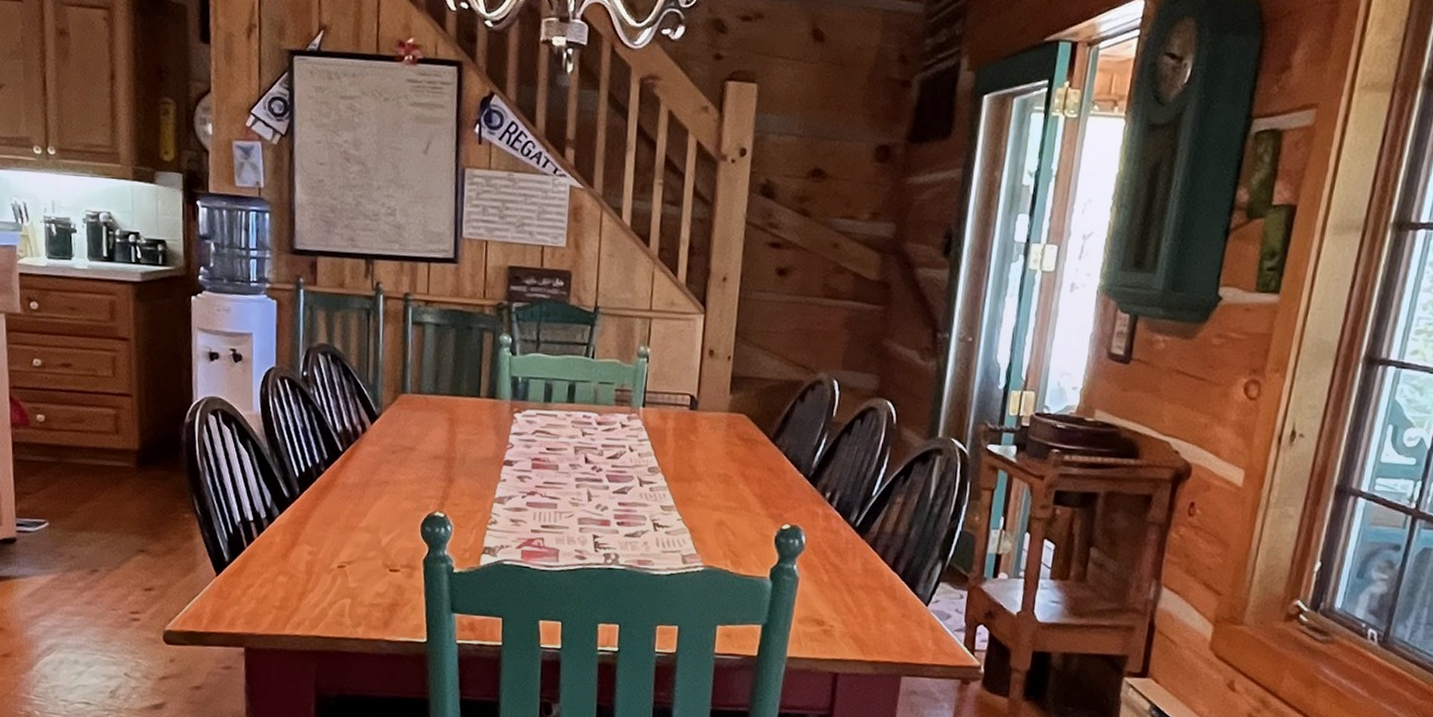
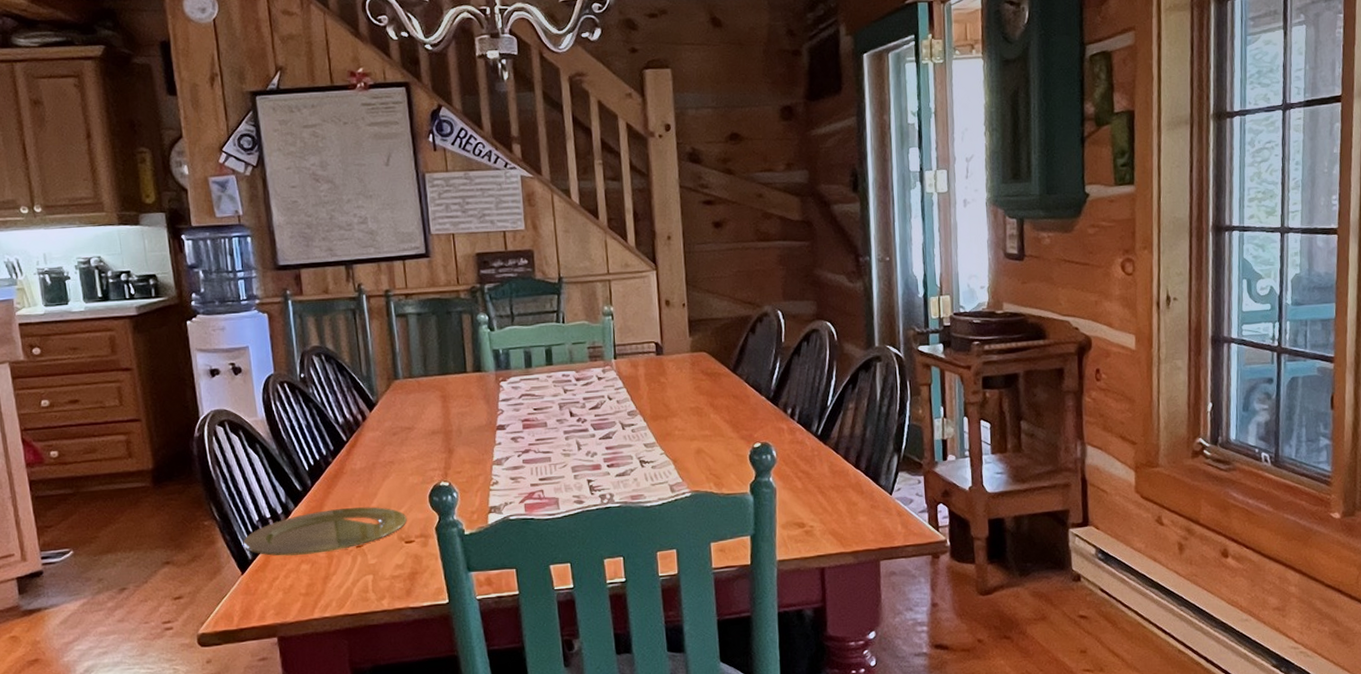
plate: none [221,522,395,567] -> present [243,507,407,556]

